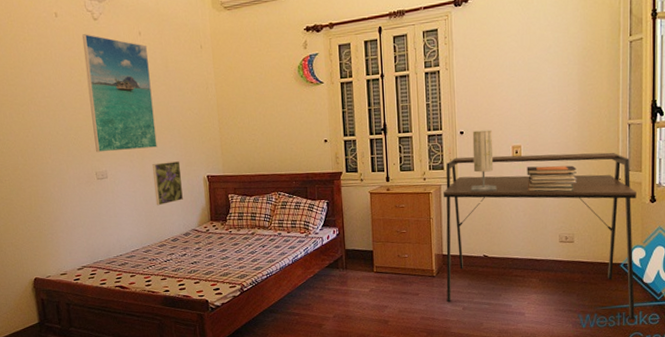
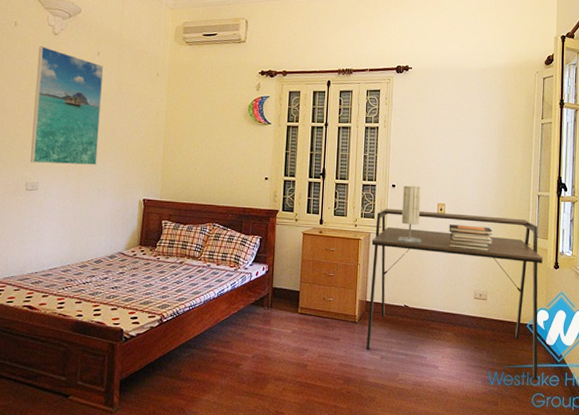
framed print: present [152,160,183,206] -> none [84,180,118,224]

